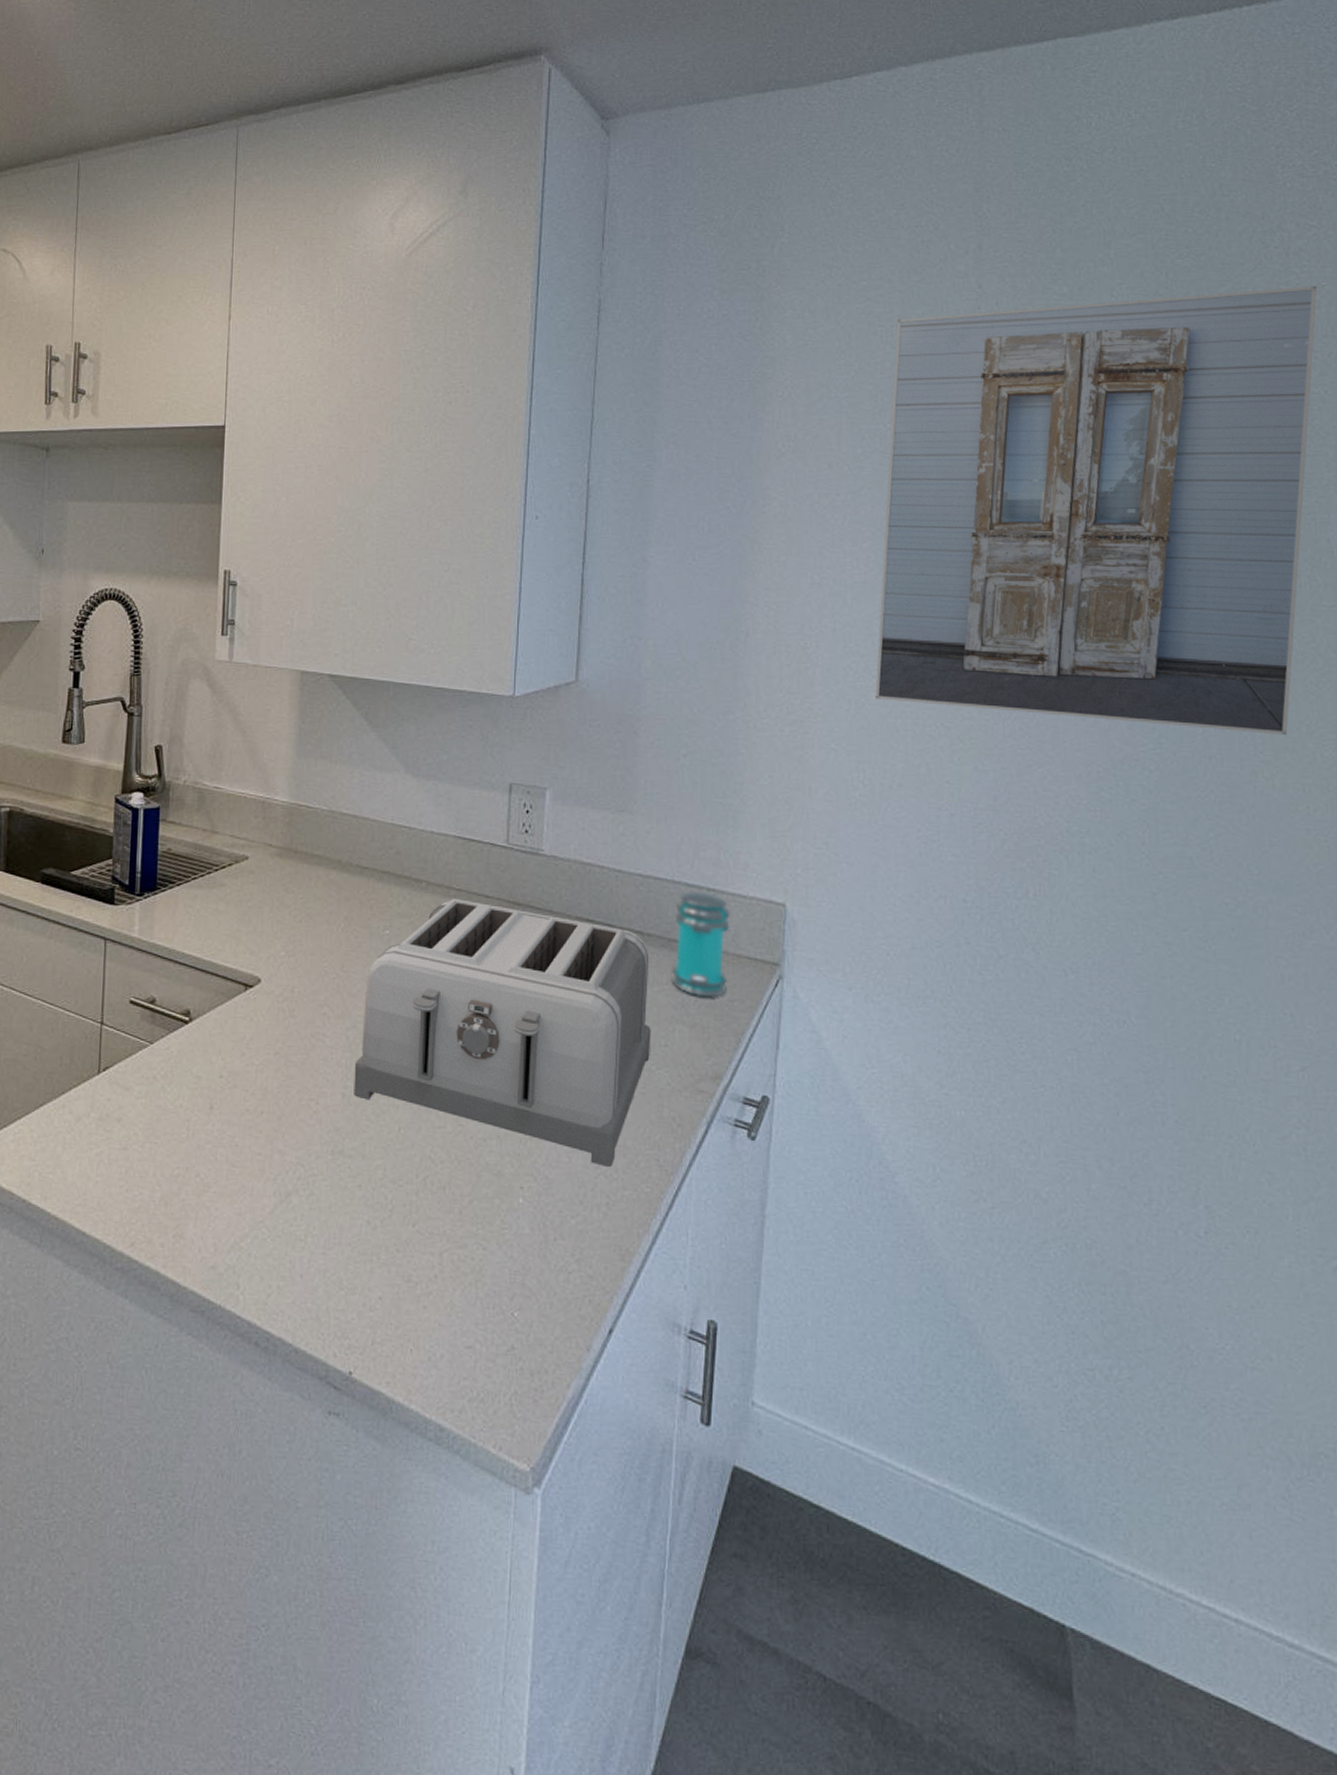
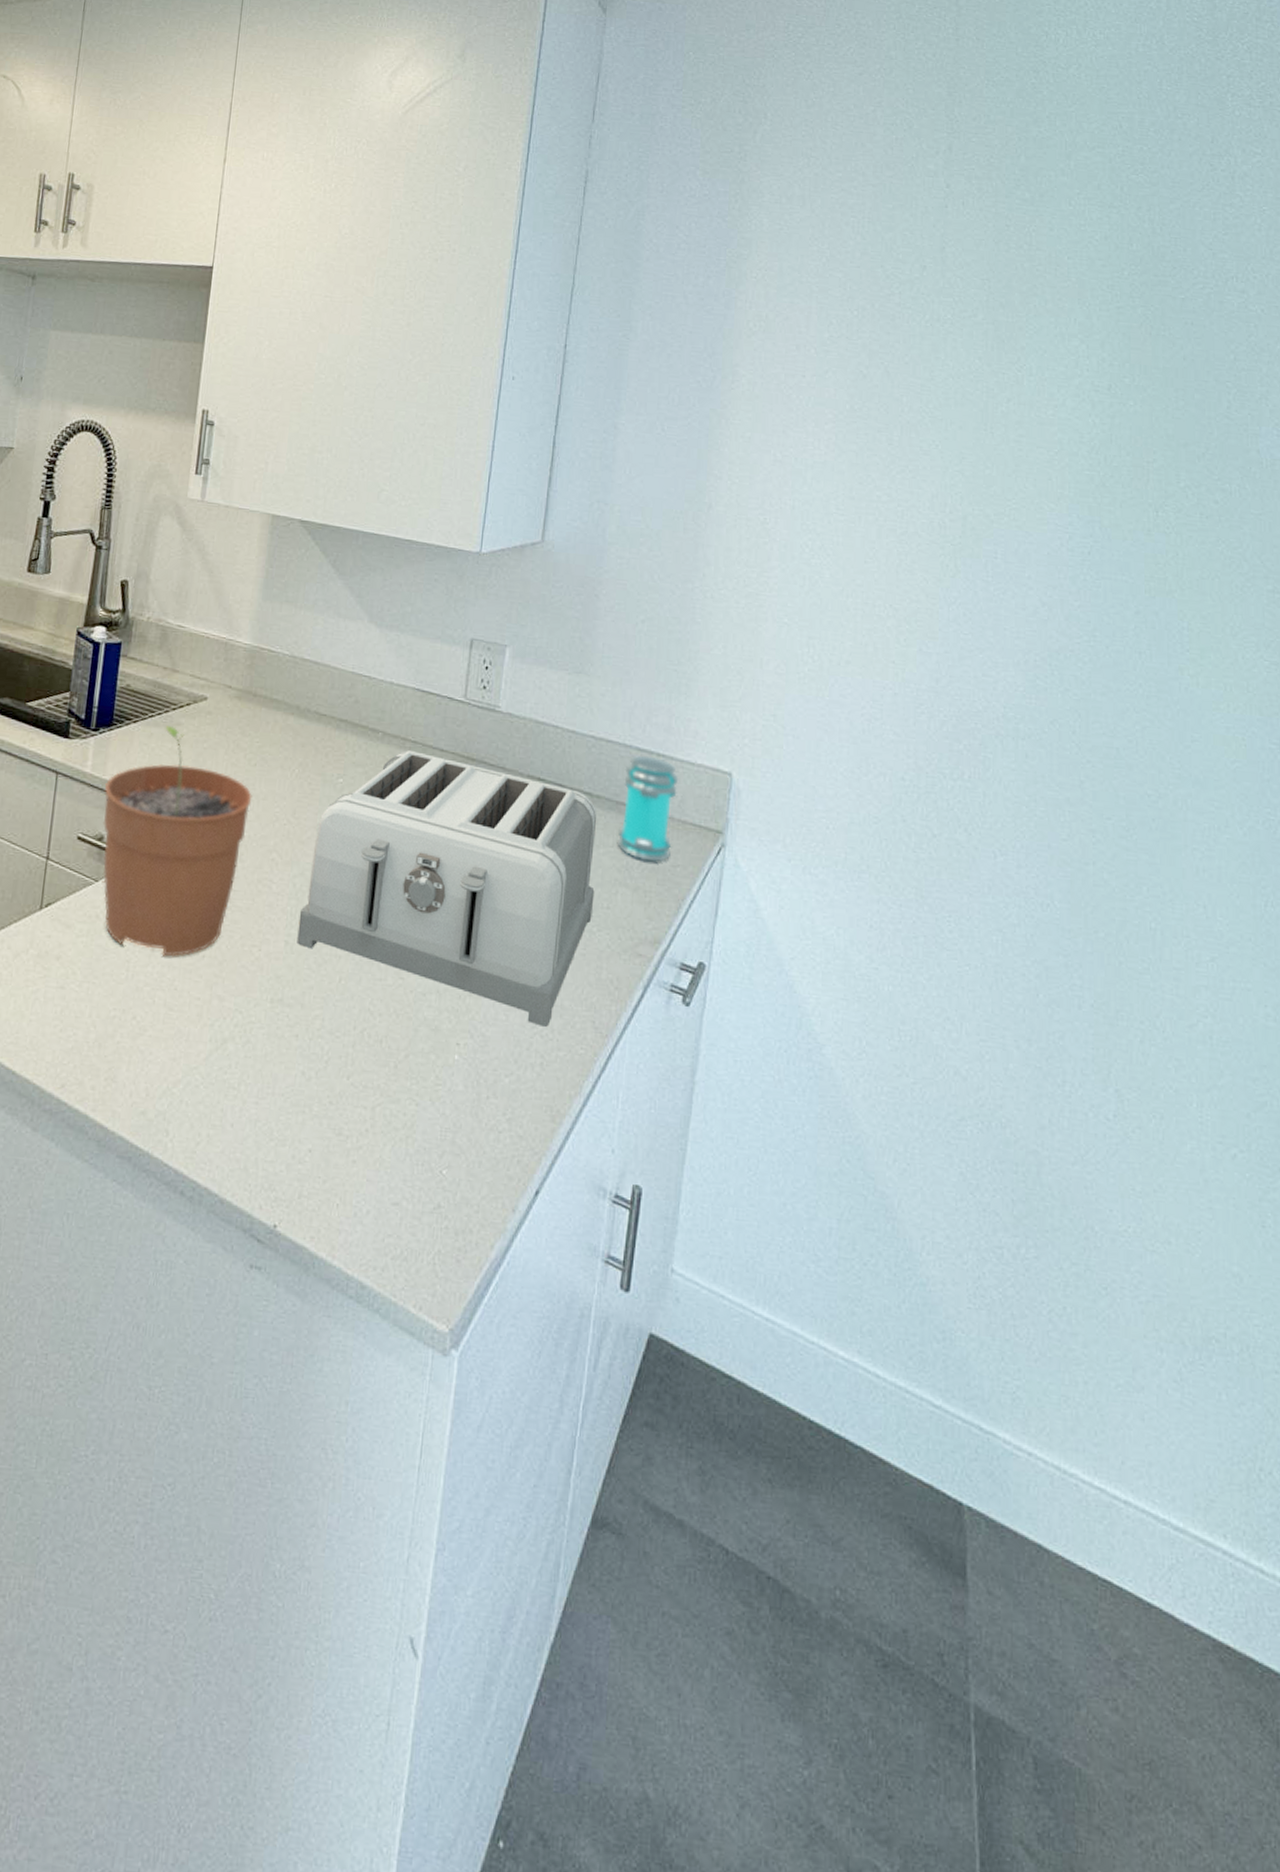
plant pot: none [153,887,300,1114] -> present [103,726,252,957]
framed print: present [875,286,1318,736] -> none [829,209,1259,636]

